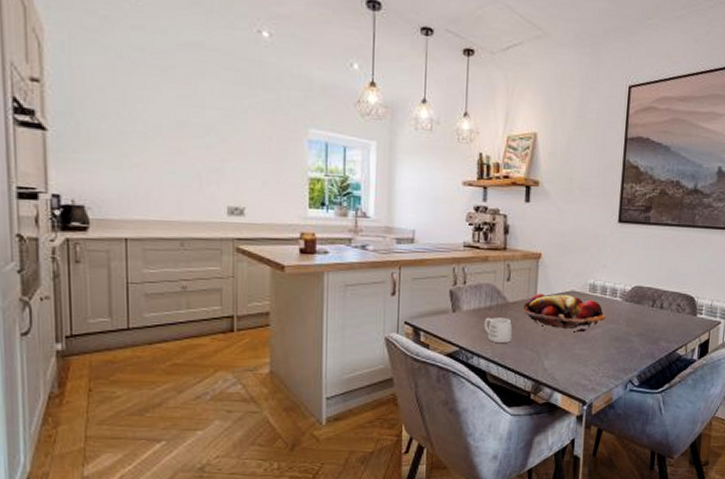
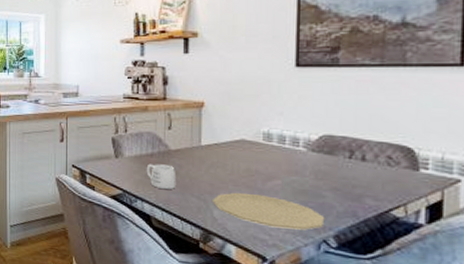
fruit basket: present [522,293,606,333] -> none [186,141,287,183]
plate: none [544,342,632,373] -> present [213,192,325,230]

